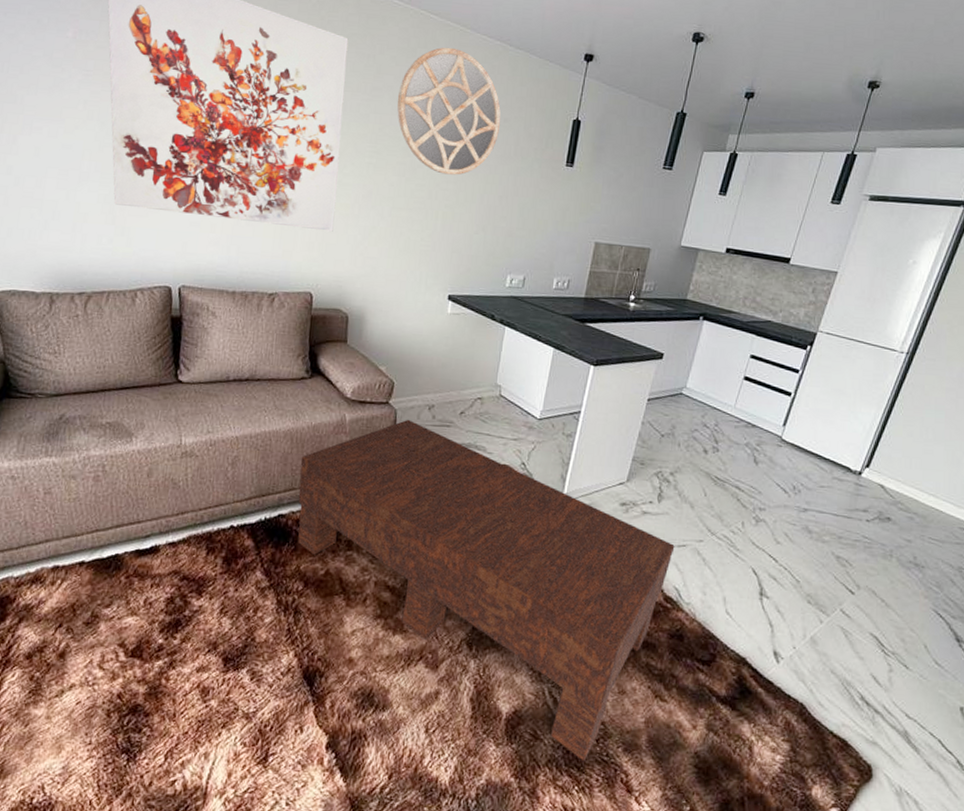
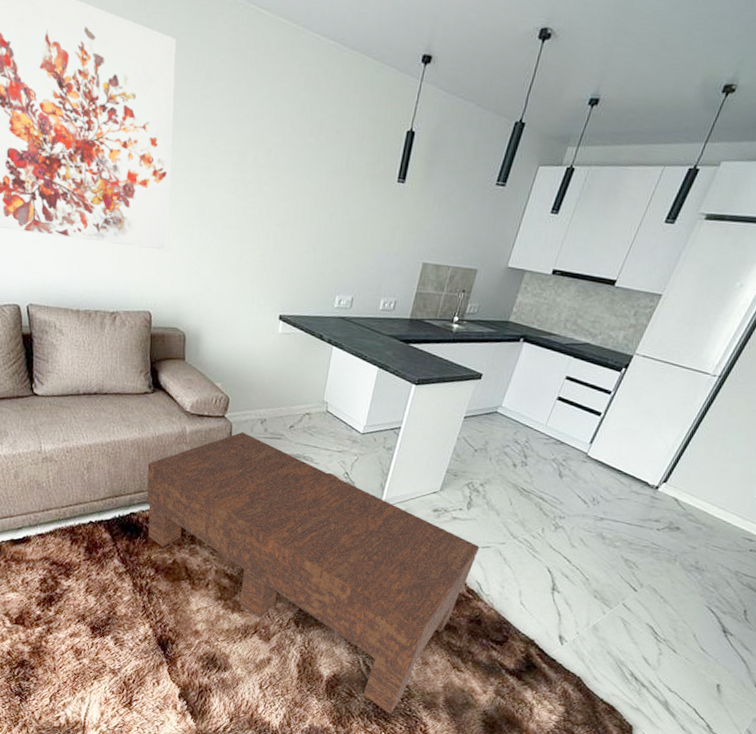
home mirror: present [397,47,501,175] -> none [227,48,334,192]

